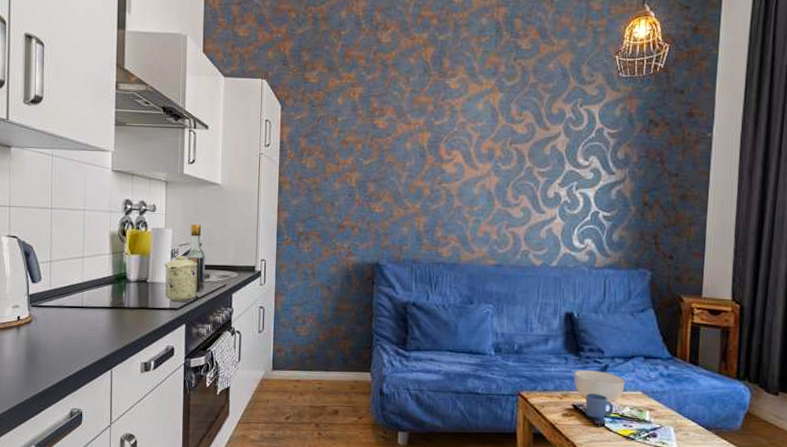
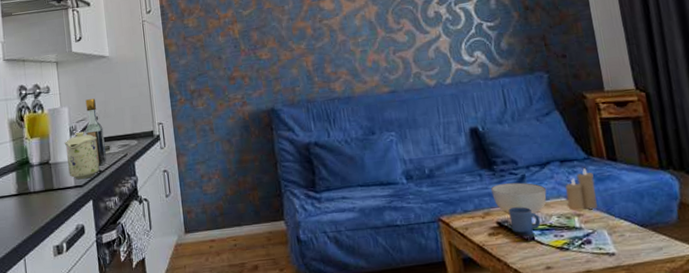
candle: none [642,367,673,407] -> present [565,168,598,211]

